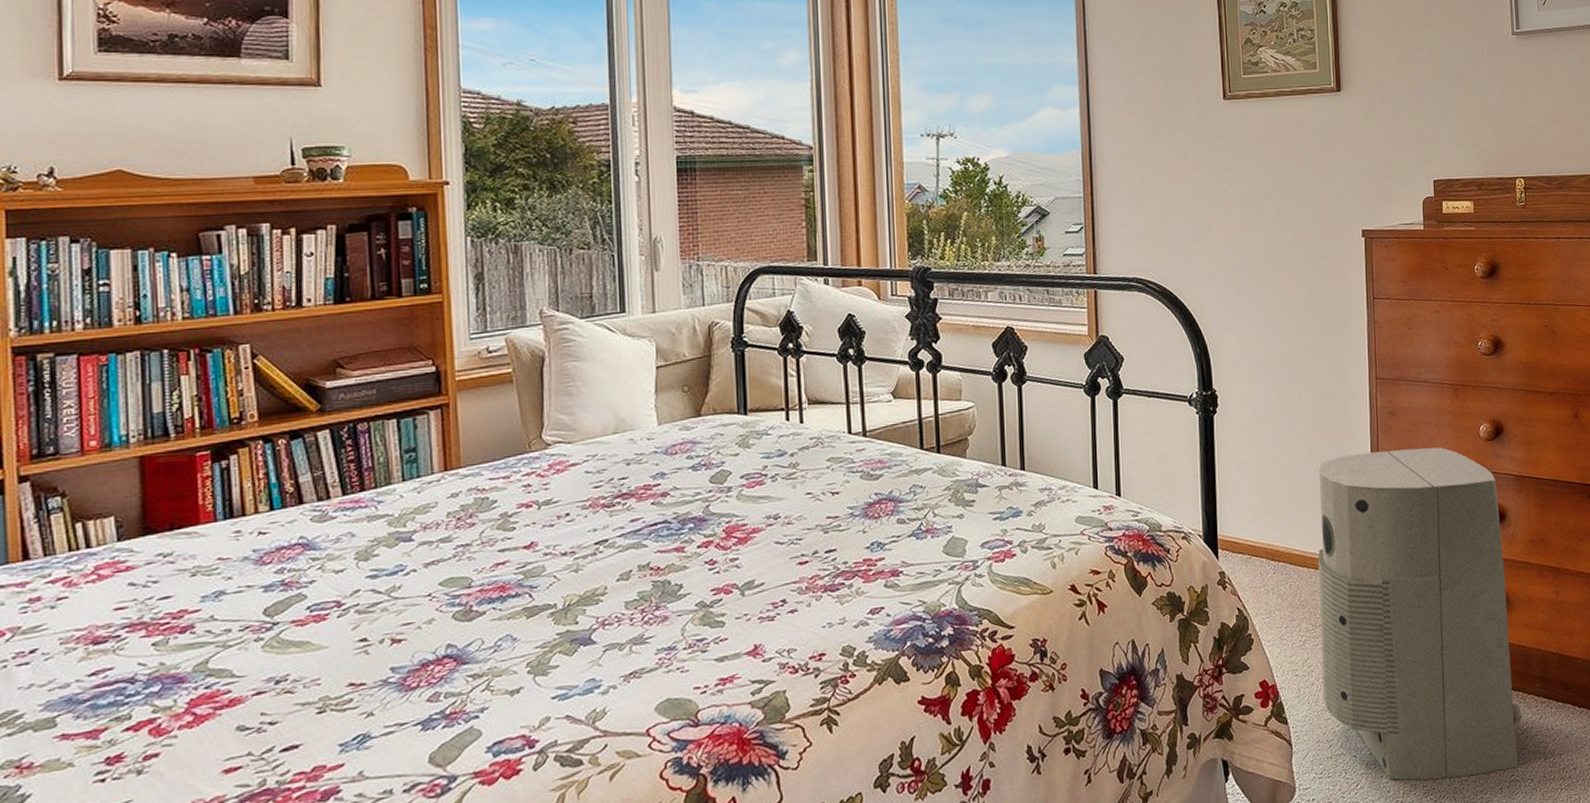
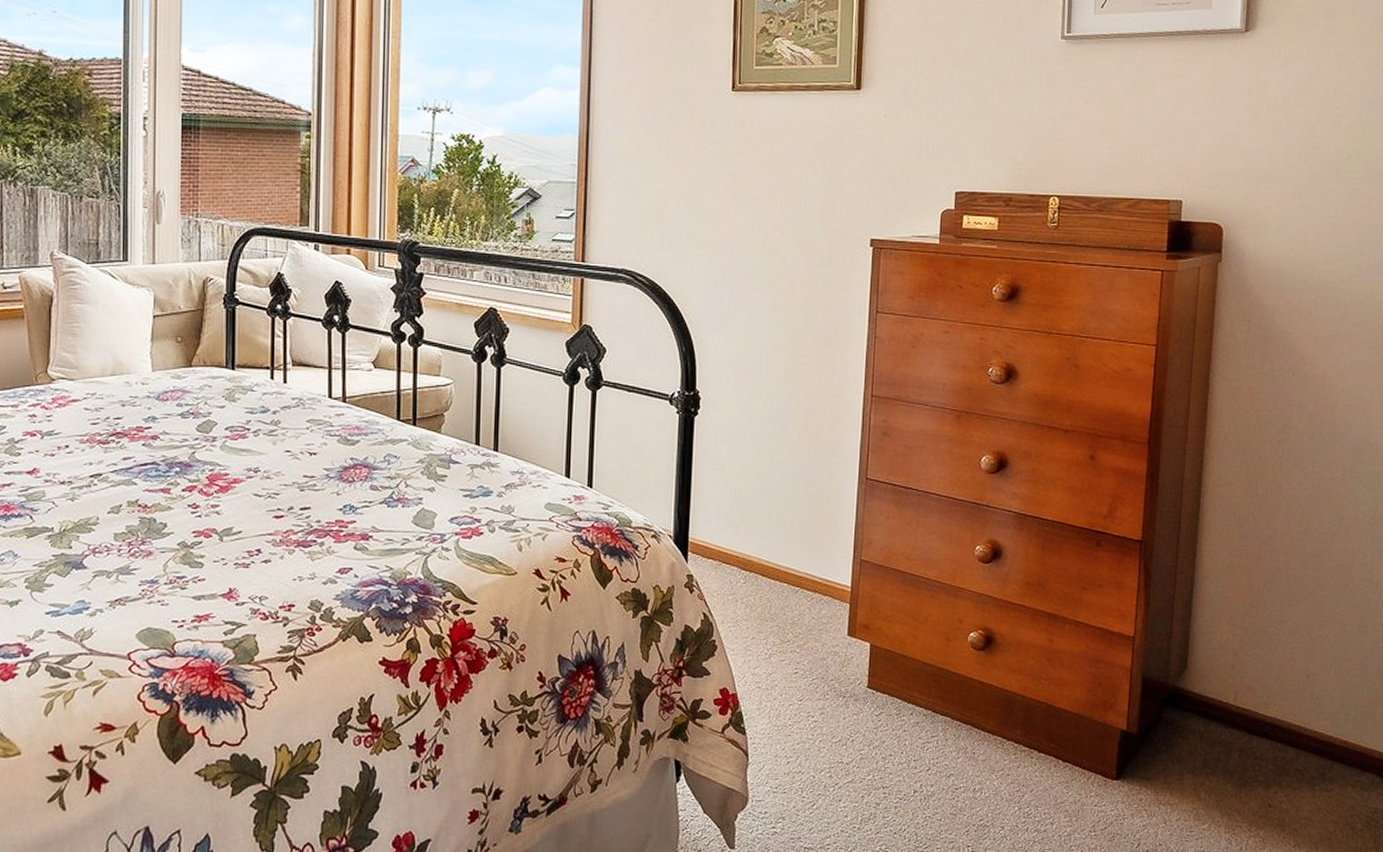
air purifier: present [1318,447,1522,781] -> none [785,471,999,814]

